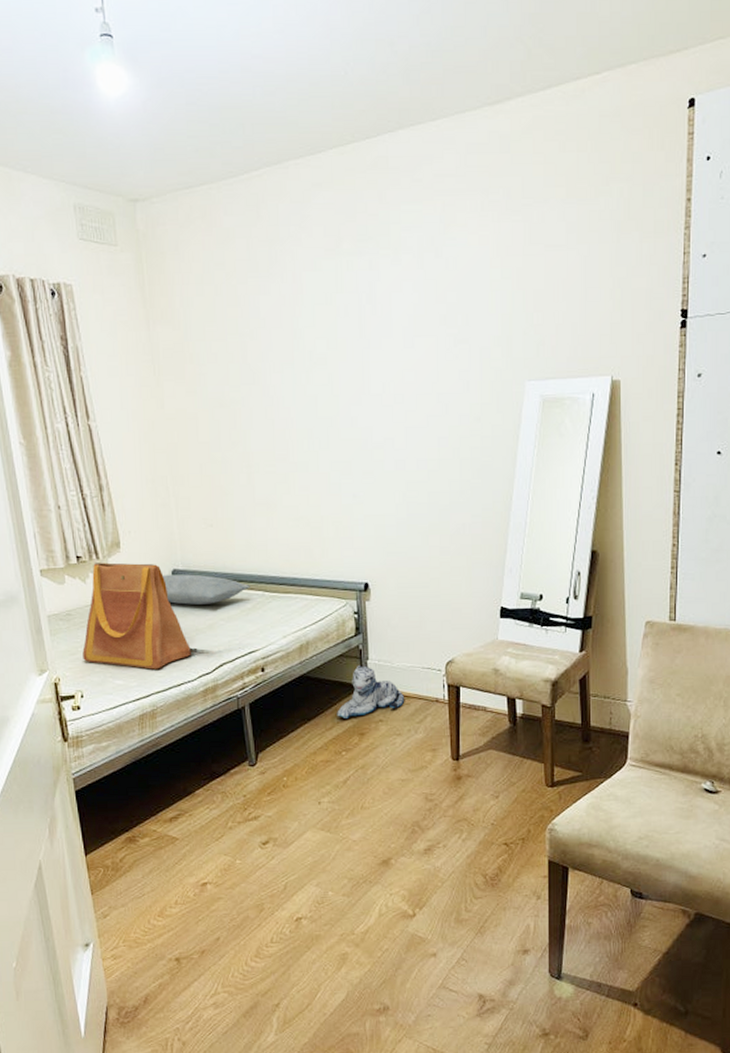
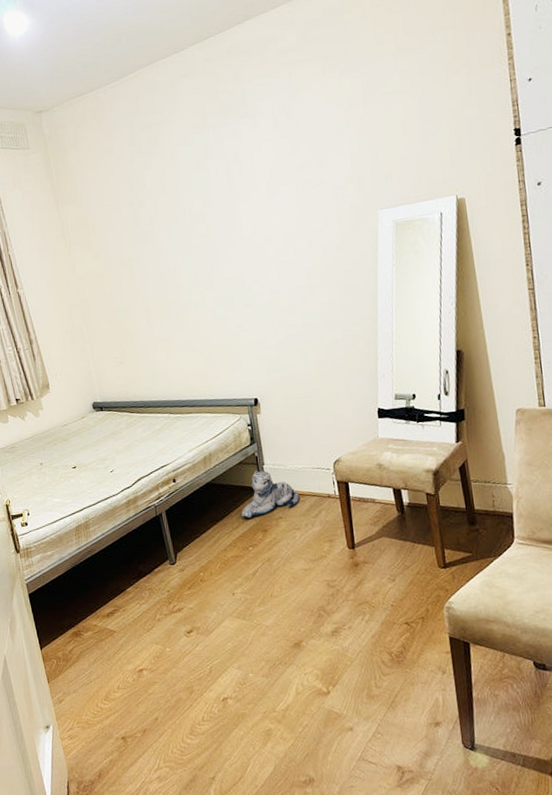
tote bag: present [82,562,191,670] -> none [26,399,114,488]
pillow: present [162,574,250,605] -> none [85,404,158,431]

